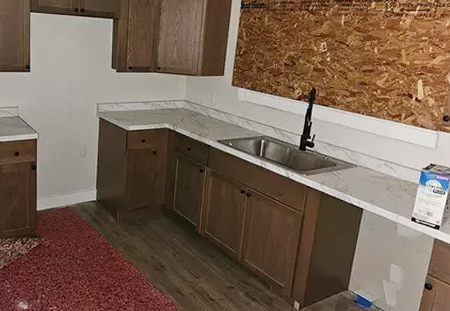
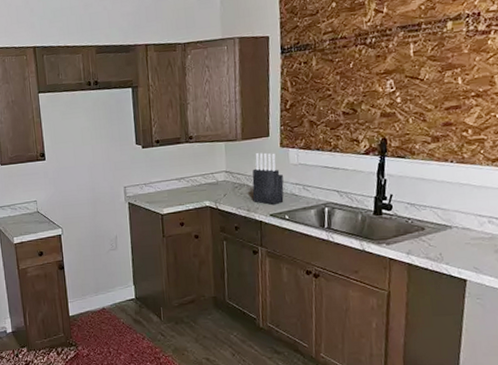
knife block: none [205,88,231,133] -> present [252,152,284,205]

